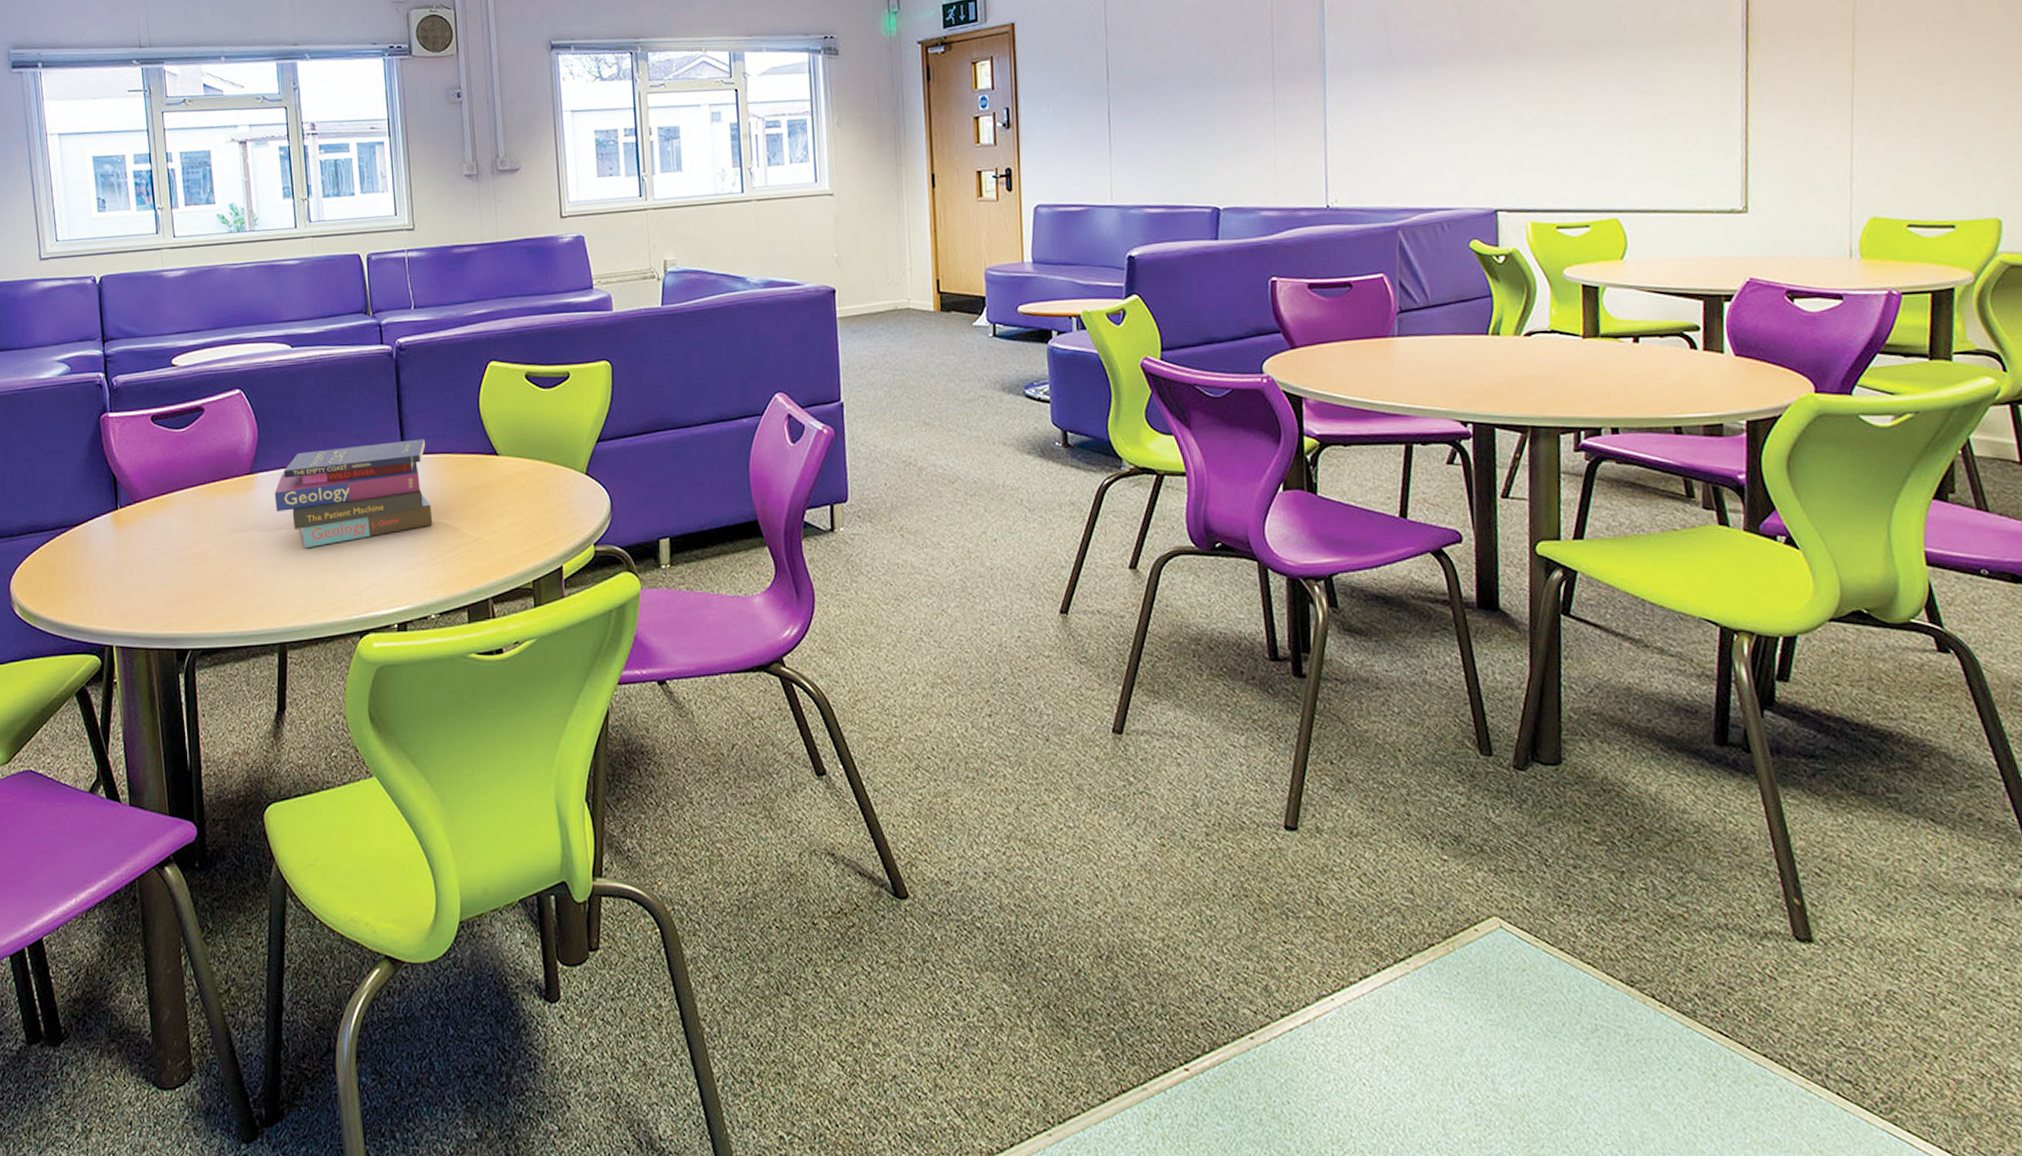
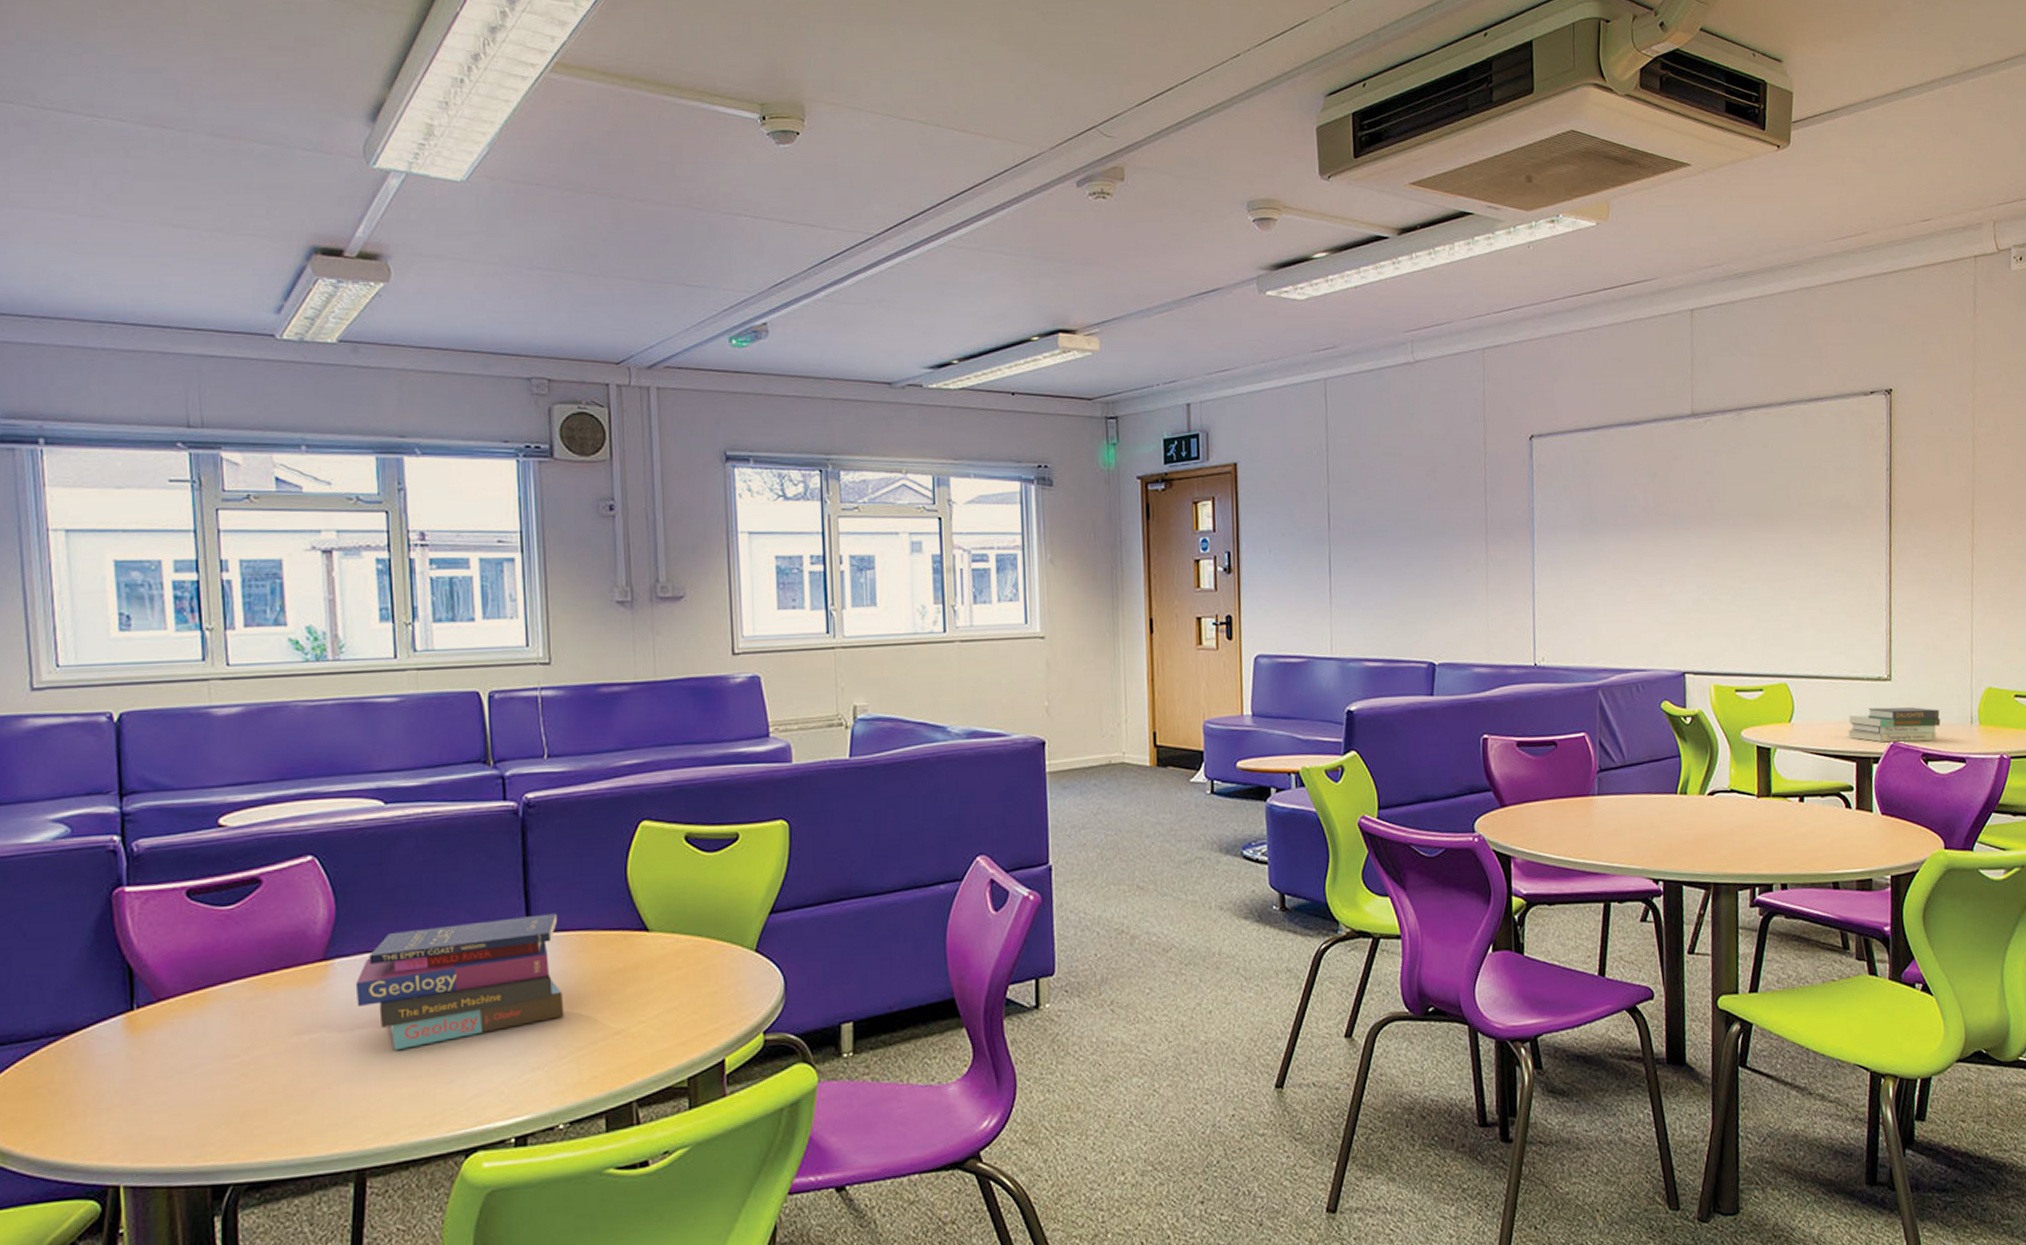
books: none [1692,240,1811,279] -> present [1847,707,1941,743]

